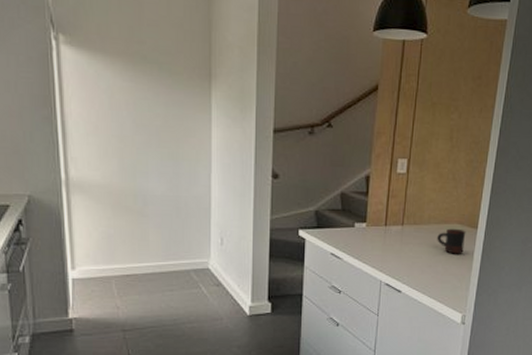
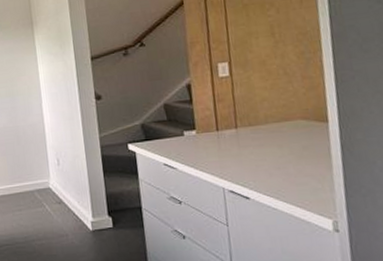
mug: present [437,228,466,254] -> none [279,124,317,153]

